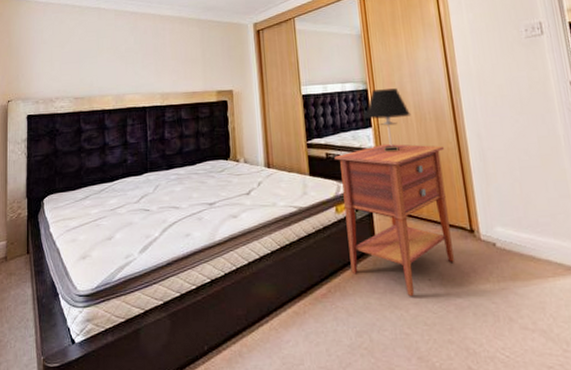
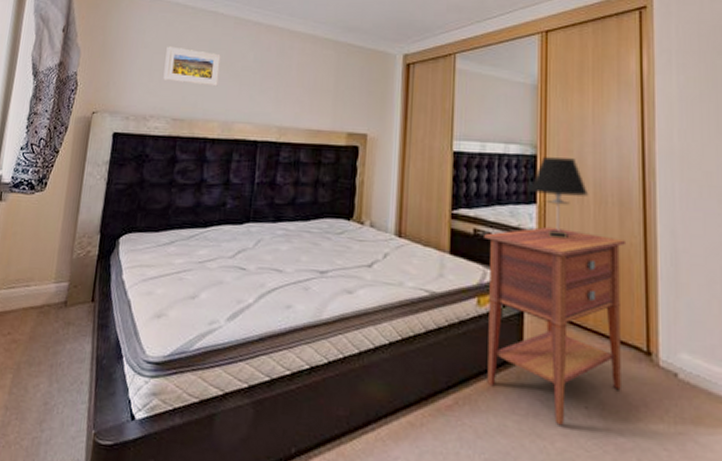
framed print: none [62,39,108,68] -> present [163,46,221,87]

